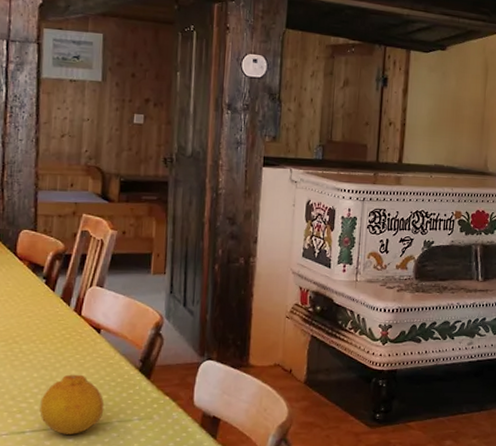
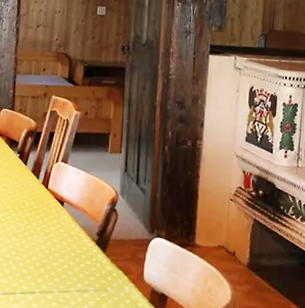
fruit: present [39,374,105,434] -> none [10,243,65,300]

